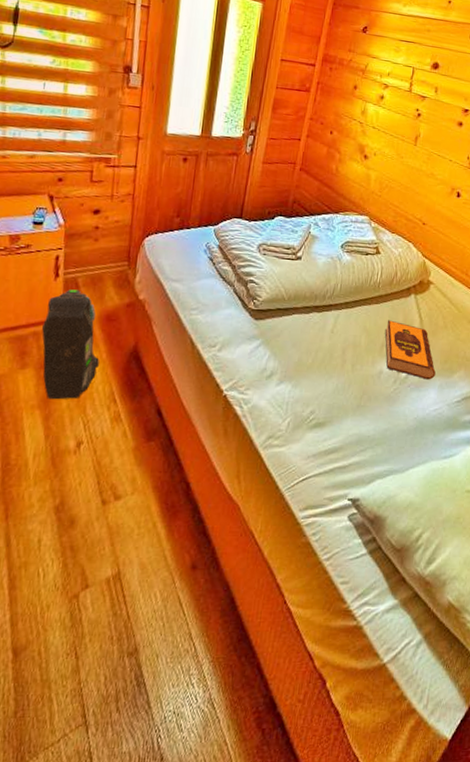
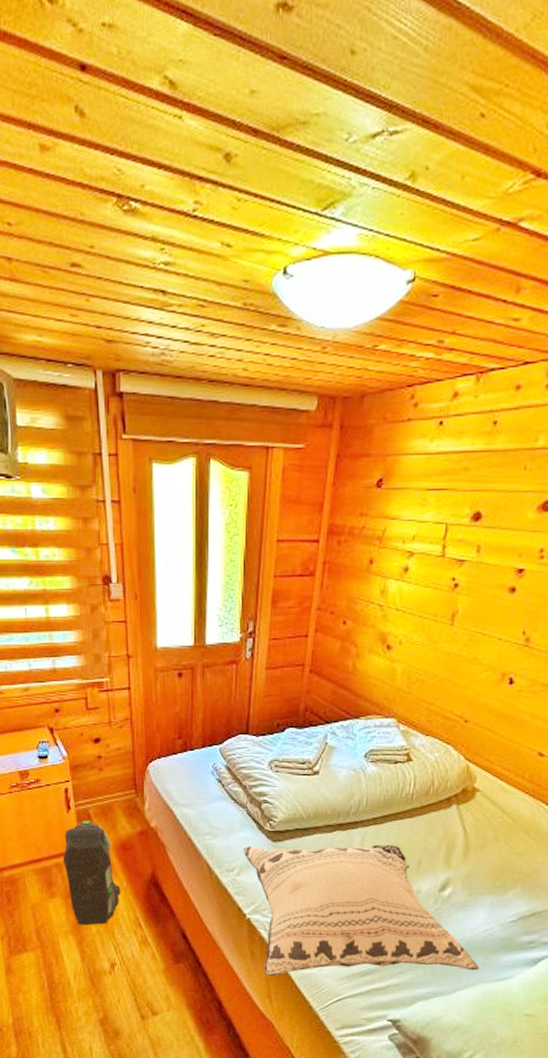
decorative pillow: none [226,323,429,456] -> present [243,845,479,977]
hardback book: present [385,320,436,380] -> none [421,835,485,899]

